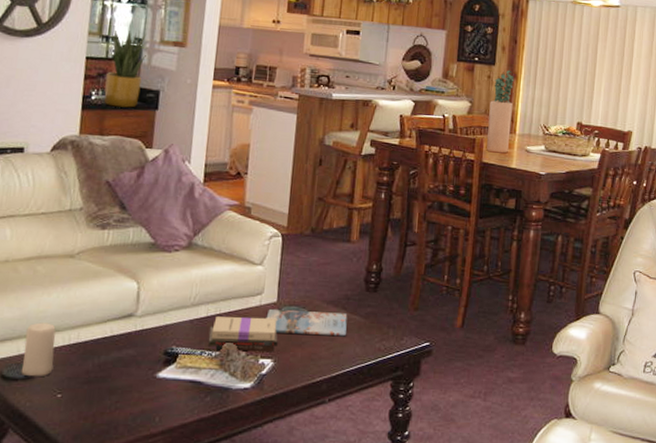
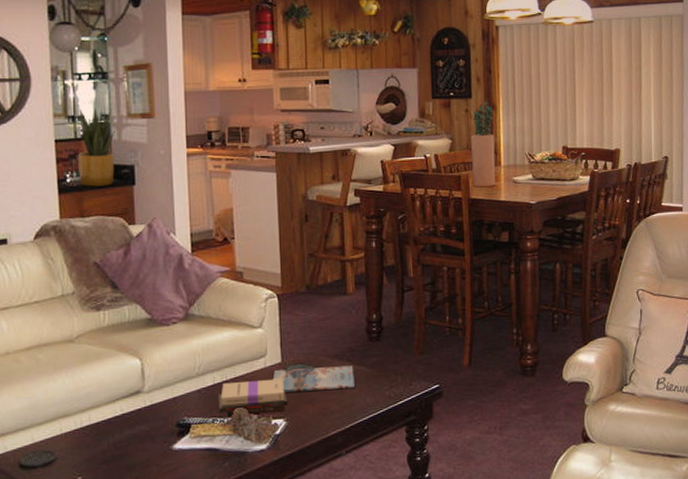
candle: present [20,322,56,377] -> none [38,409,70,463]

